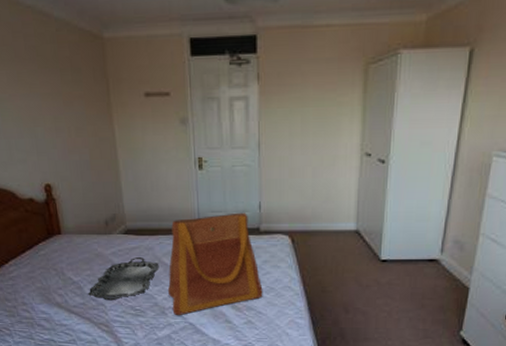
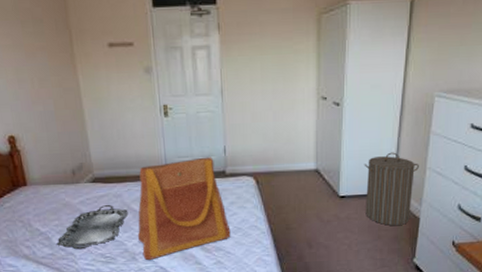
laundry hamper: none [409,215,471,294] -> present [364,152,419,226]

